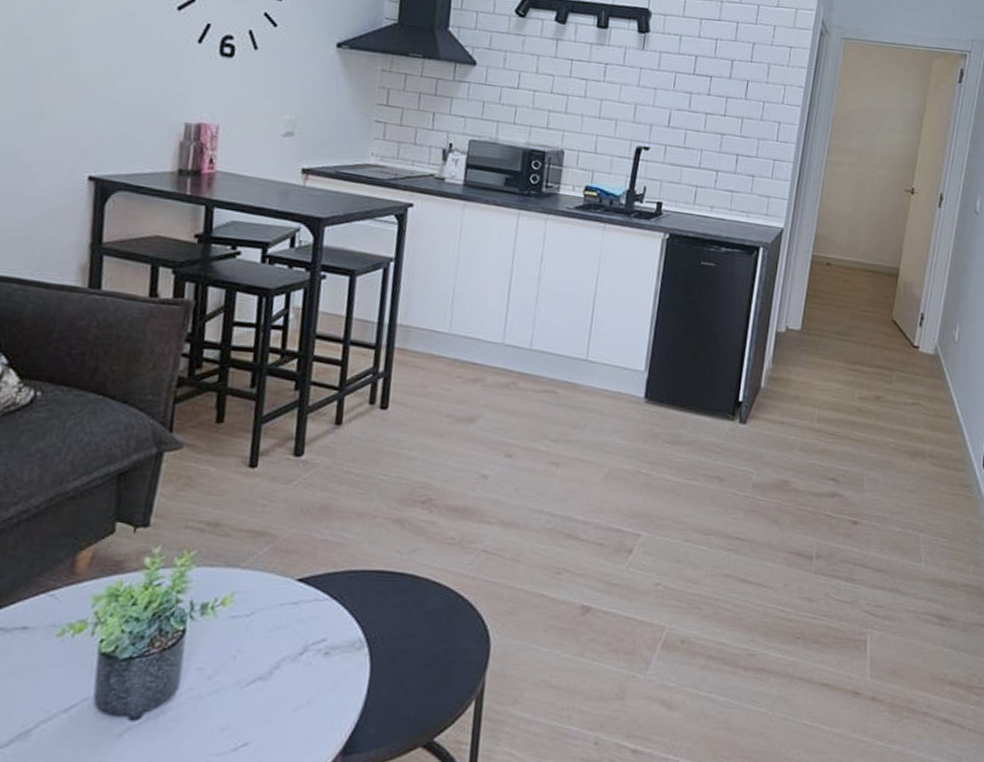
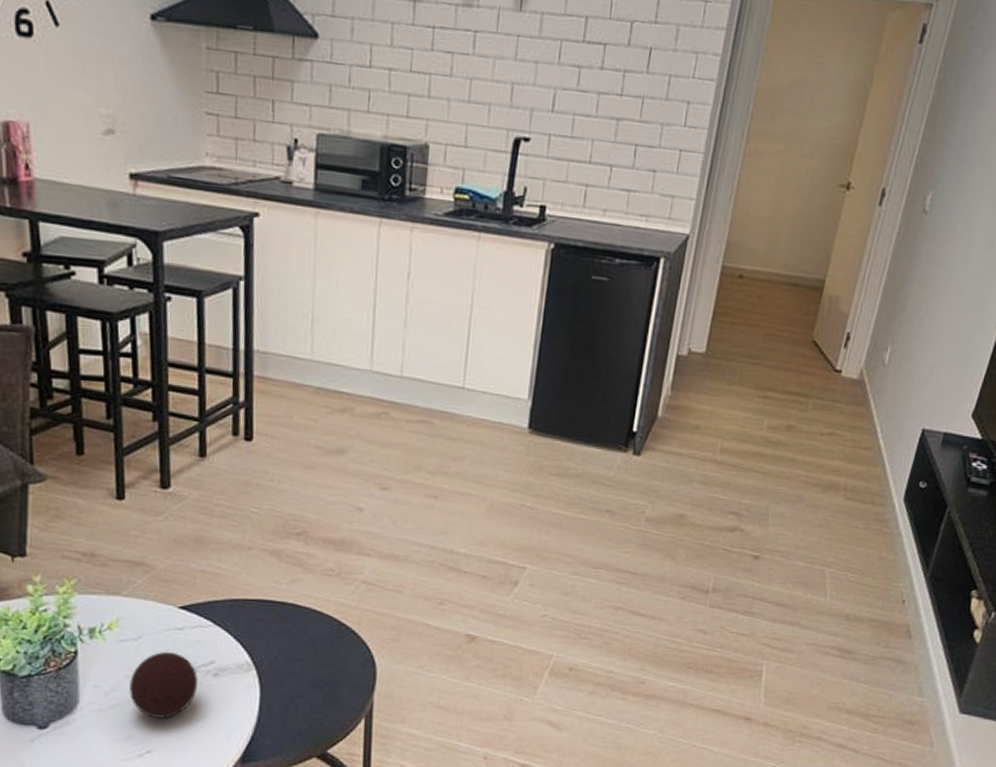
decorative ball: none [233,628,308,705] -> present [129,651,198,718]

